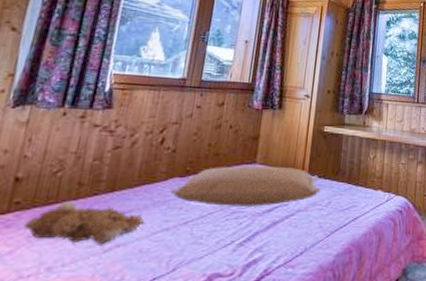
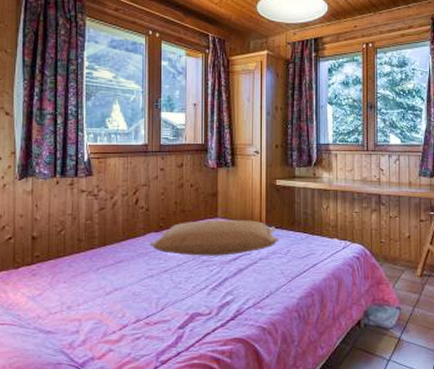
teddy bear: present [22,200,145,245] -> none [45,254,134,289]

